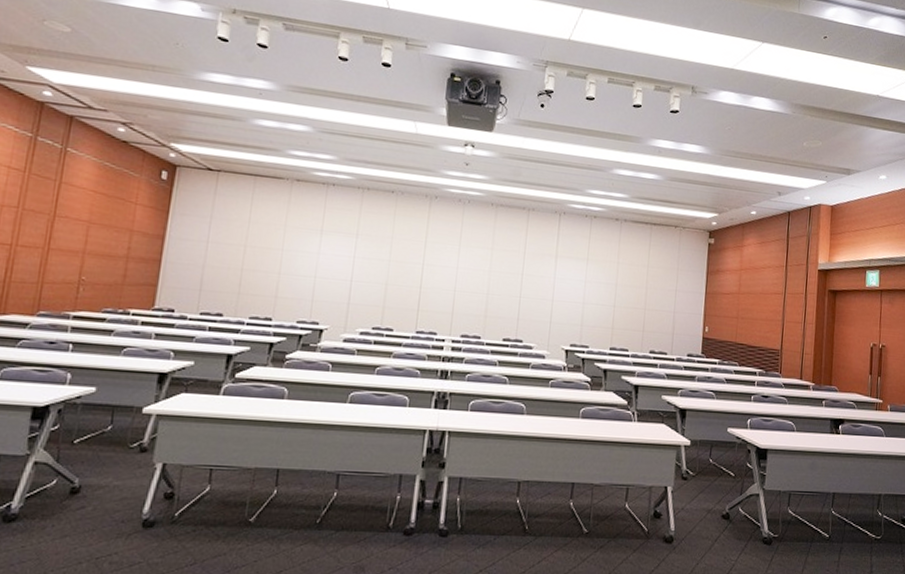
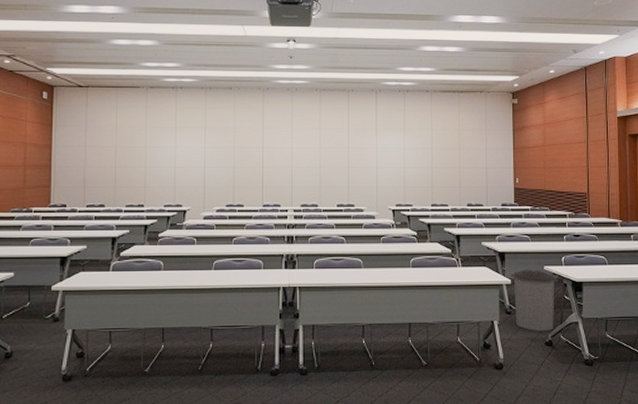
trash can: none [691,429,741,503] -> present [511,268,558,332]

